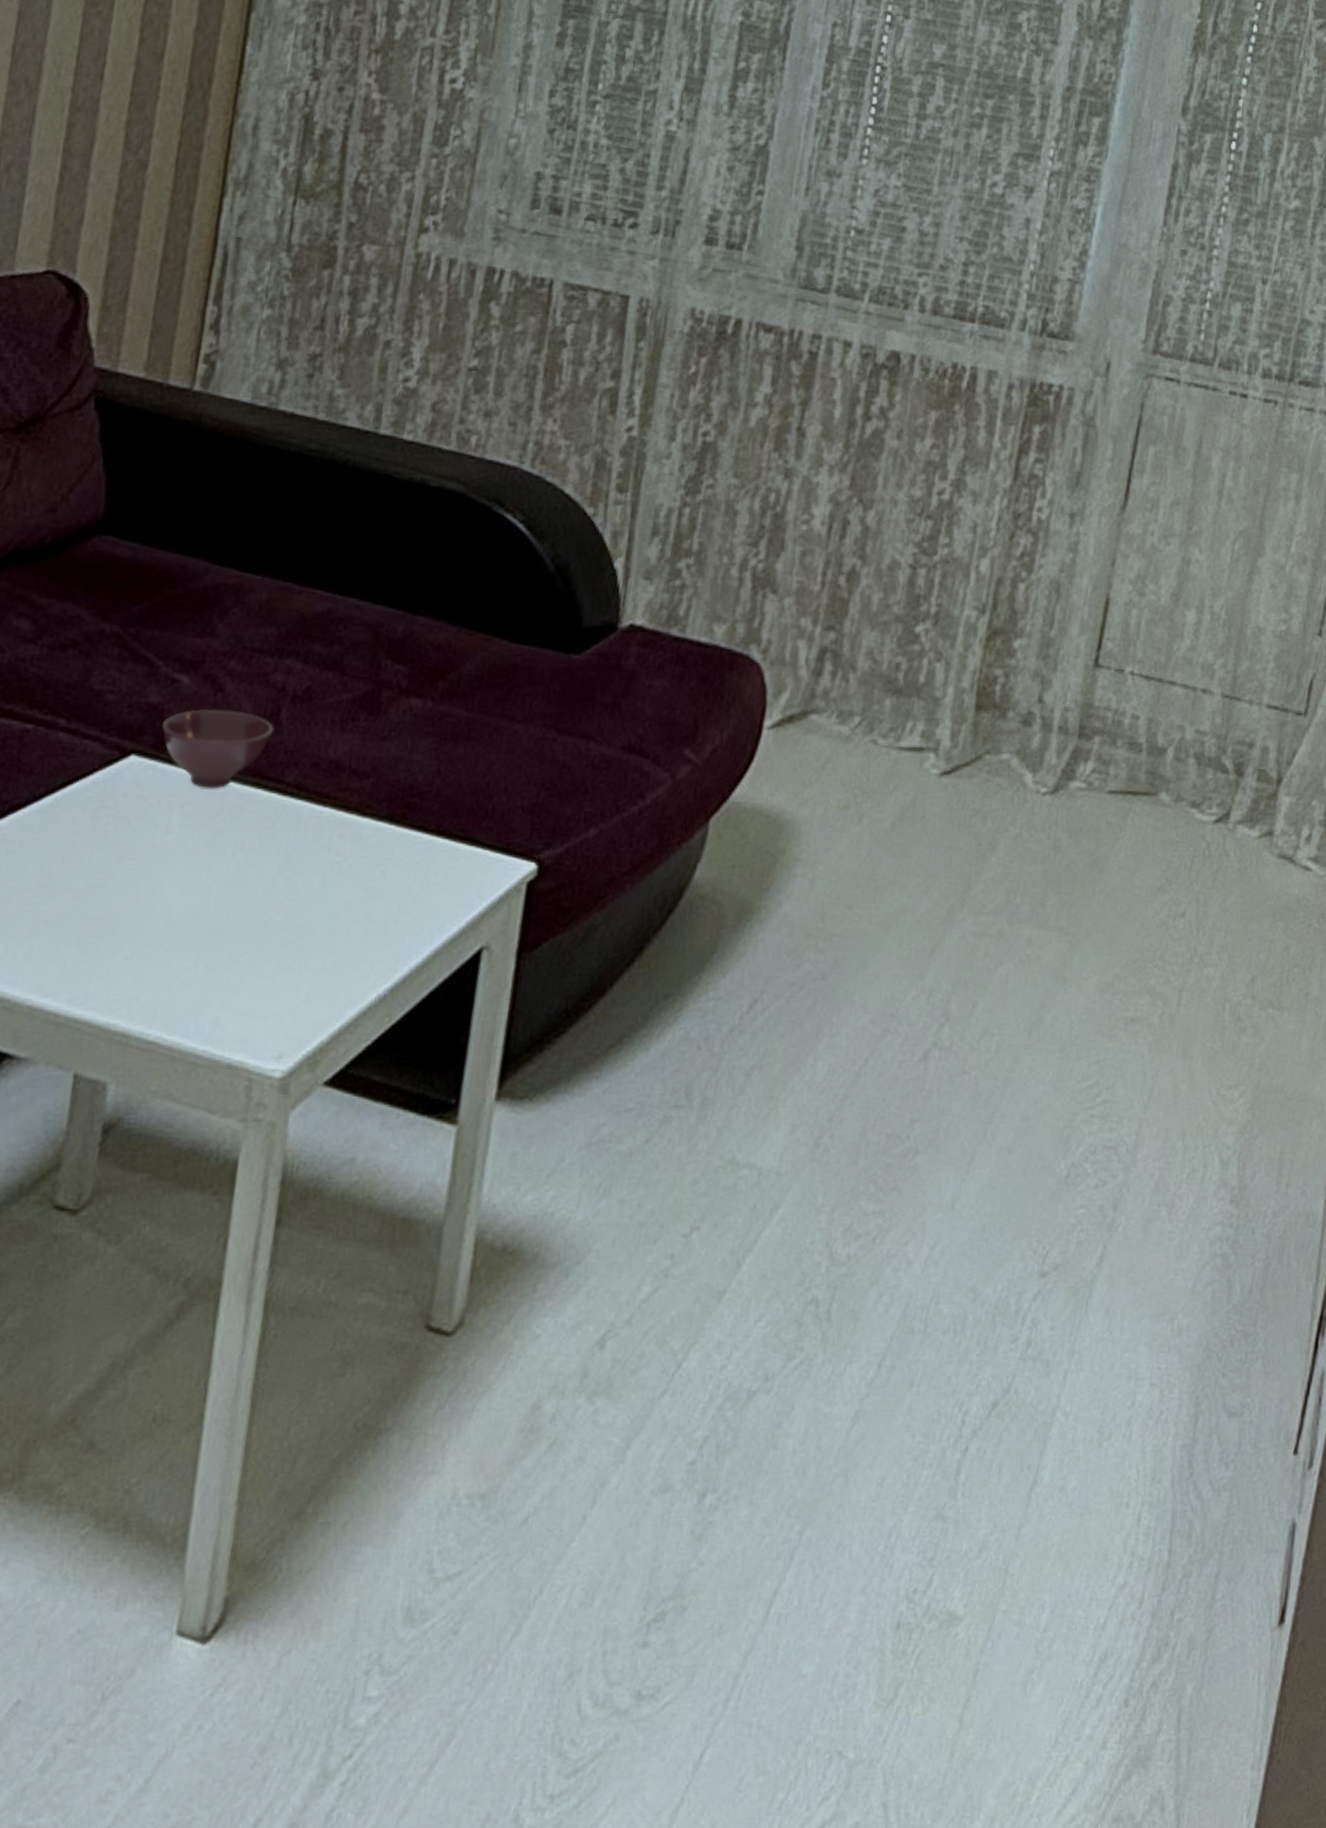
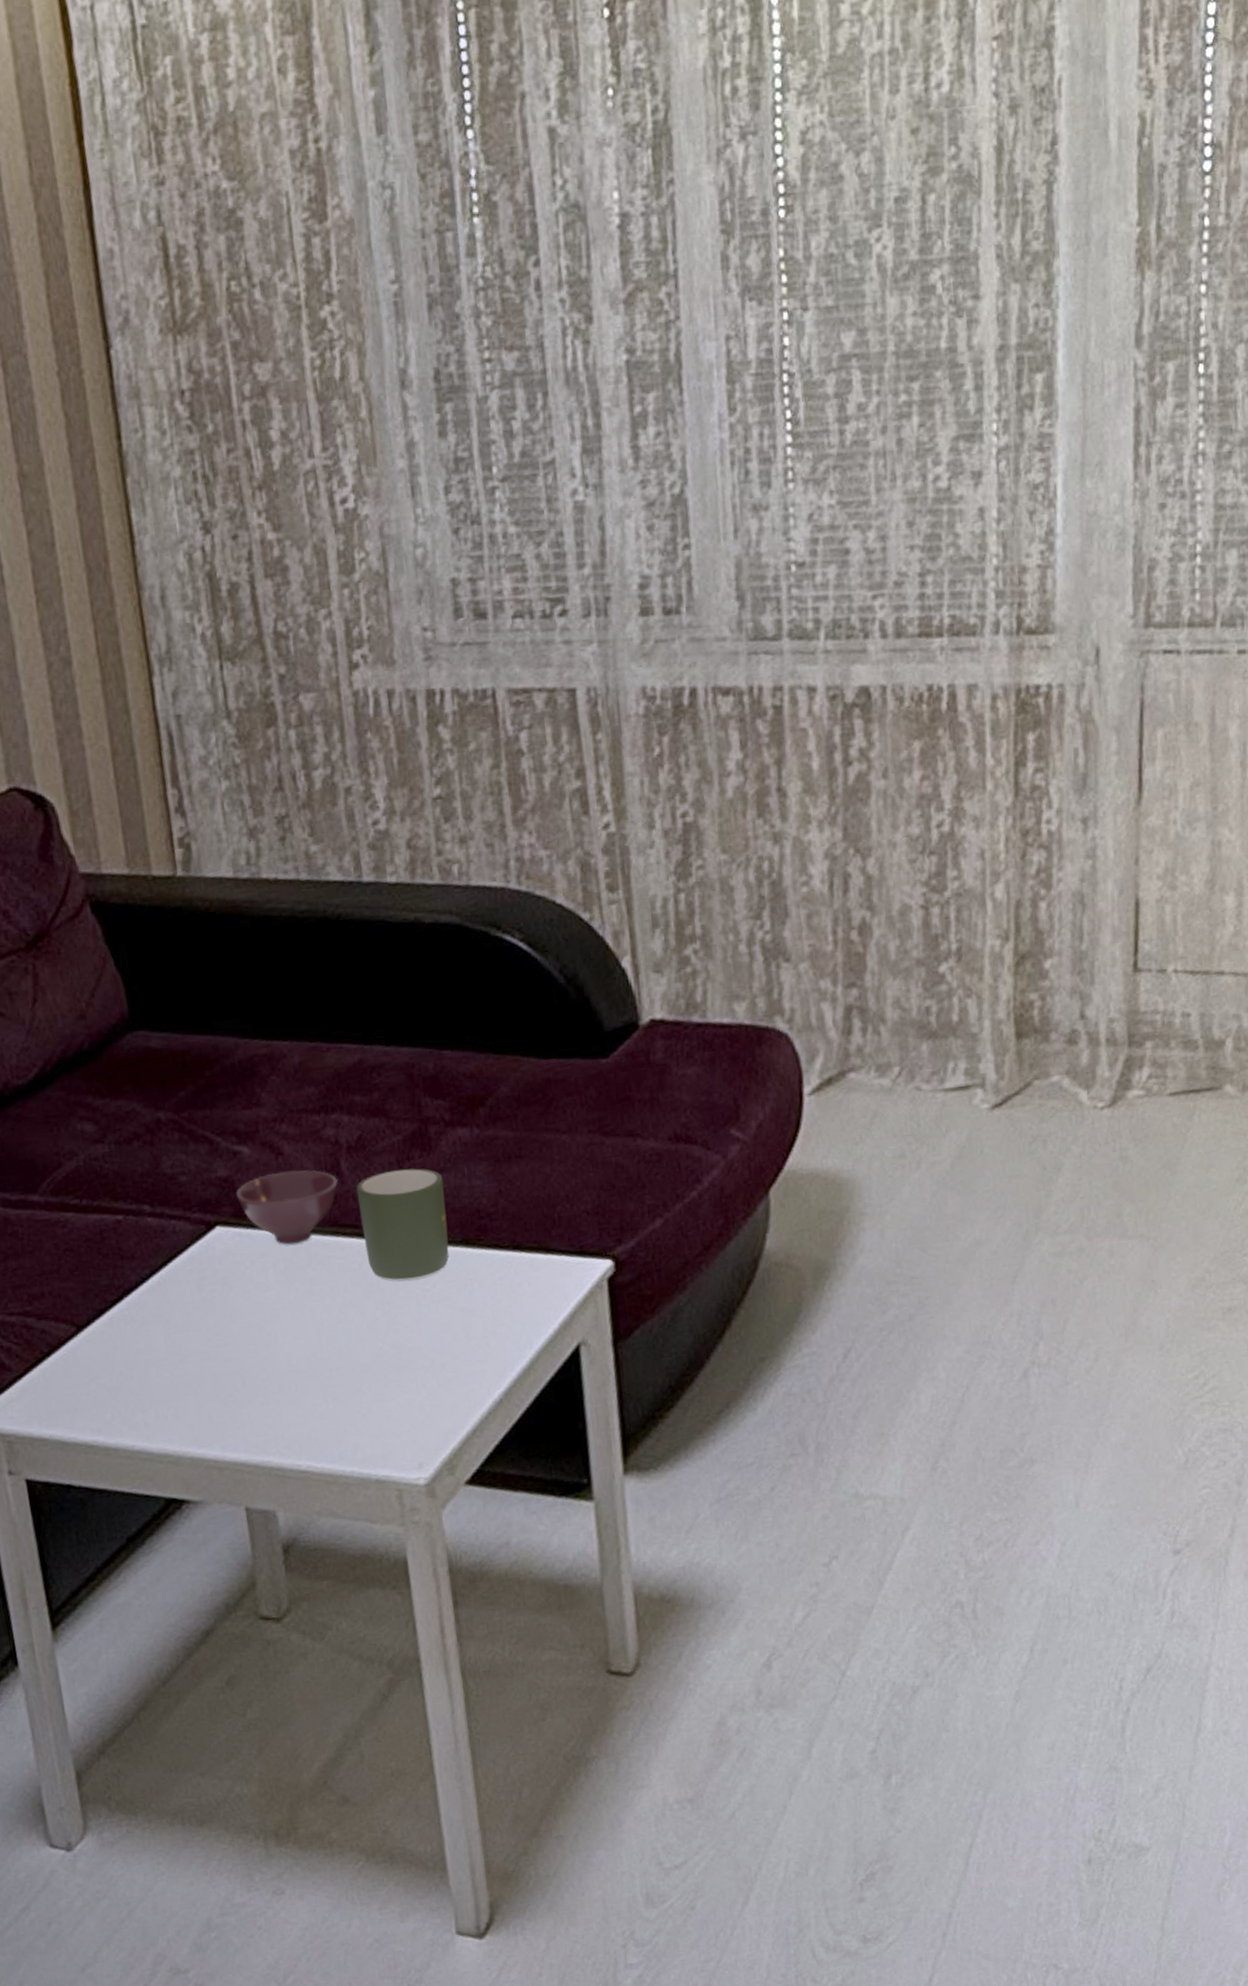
mug: none [283,728,384,851] -> present [356,1168,449,1282]

